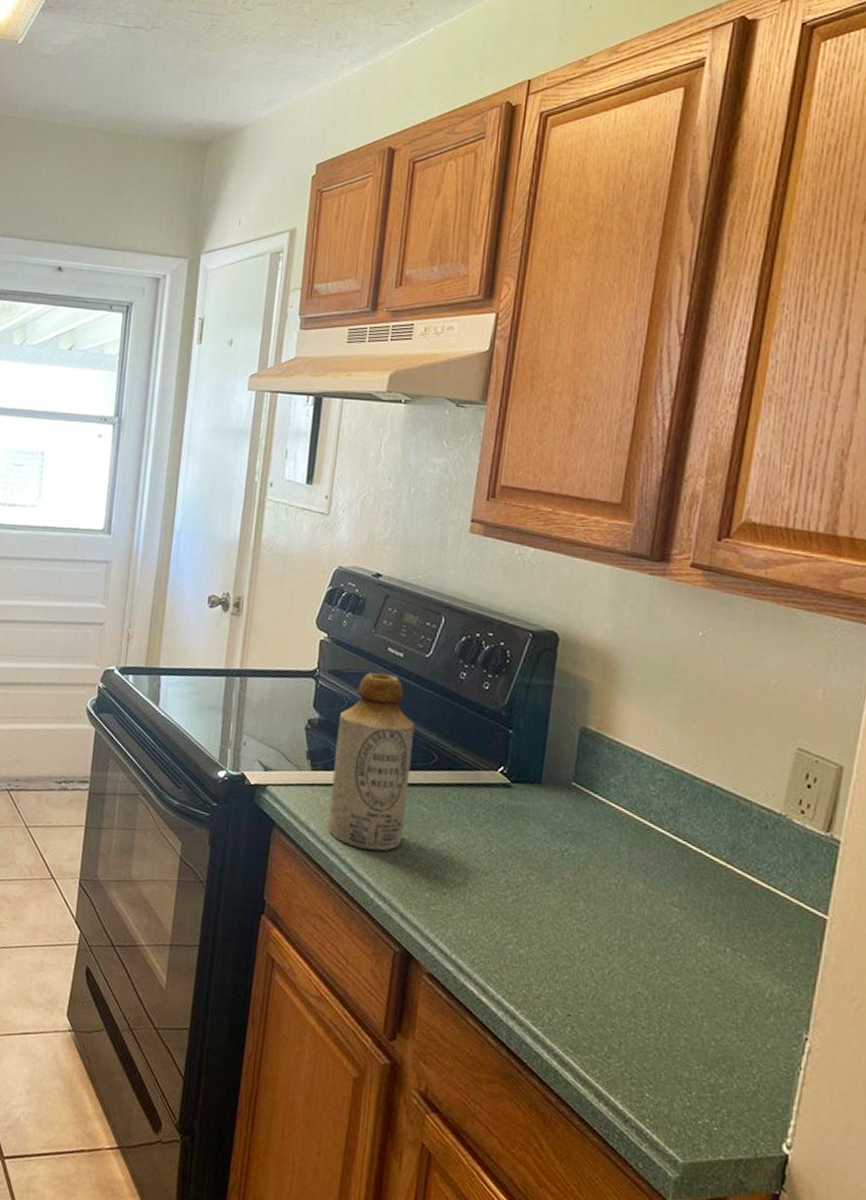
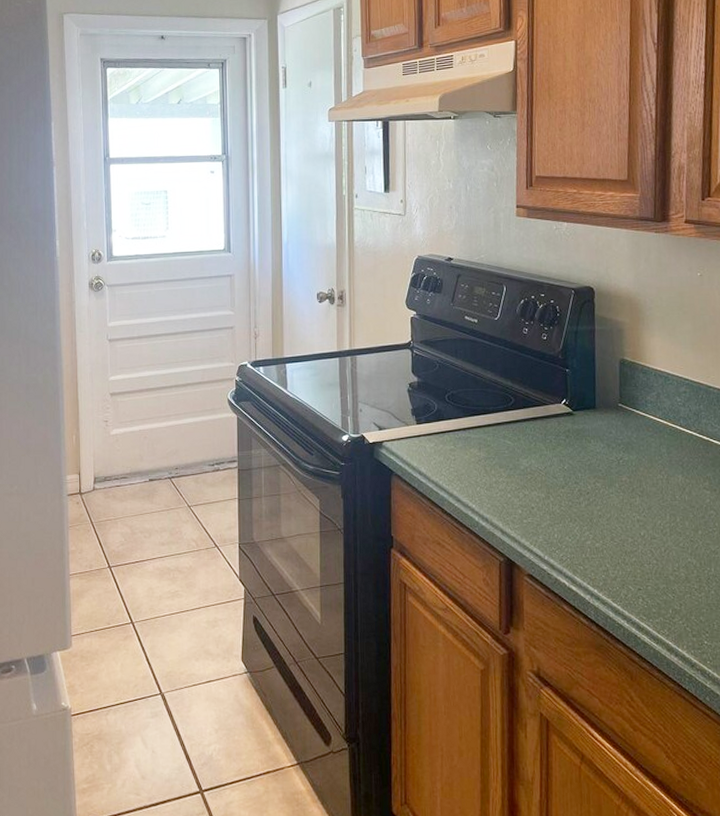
bottle: present [328,672,415,851] -> none [433,337,495,482]

